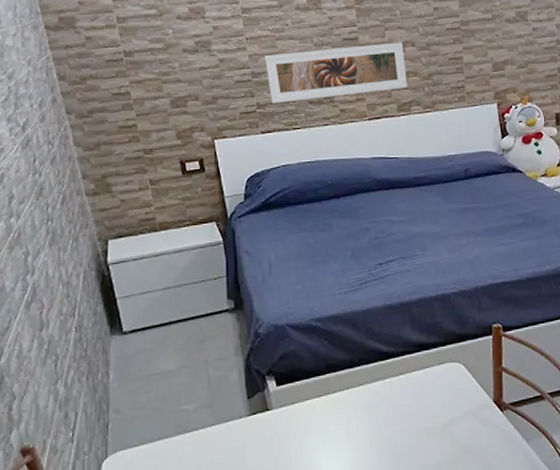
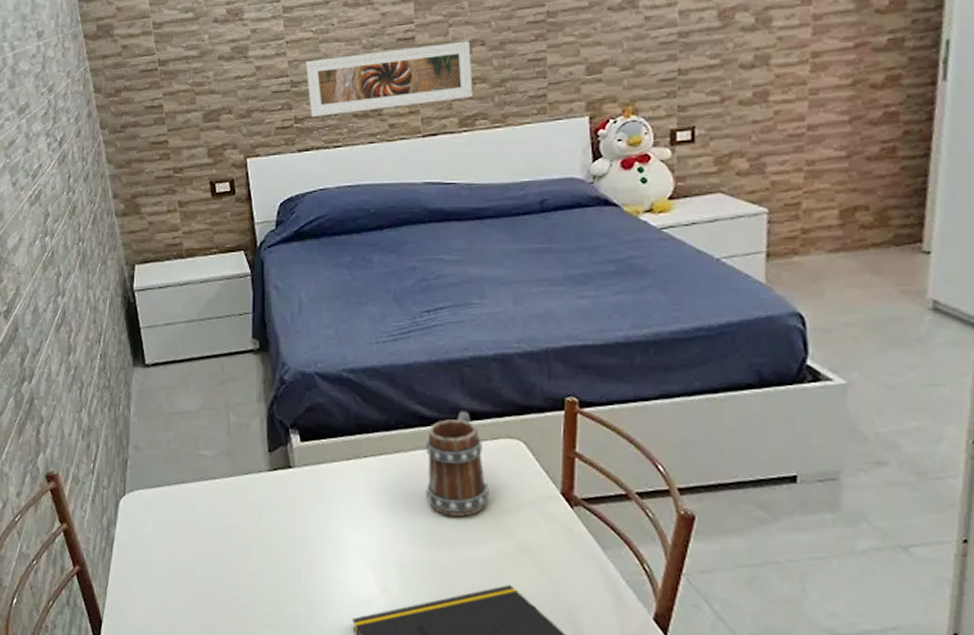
mug: none [385,343,438,432] -> present [426,411,489,516]

